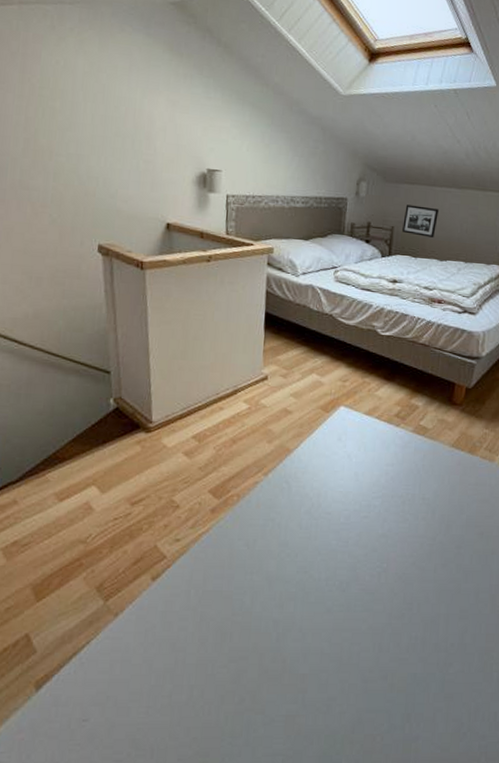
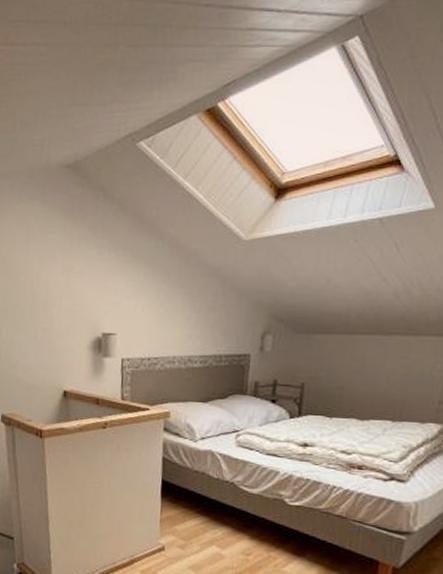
picture frame: present [402,204,440,238] -> none [315,357,360,394]

